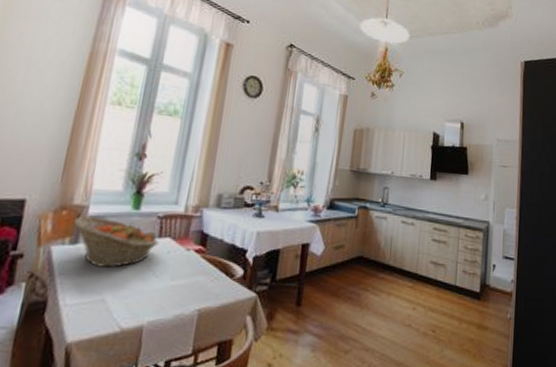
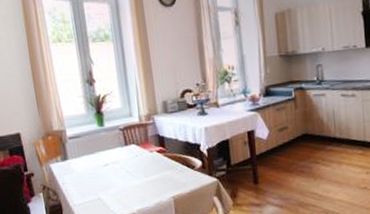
fruit basket: present [73,216,159,268] -> none [58,137,127,175]

